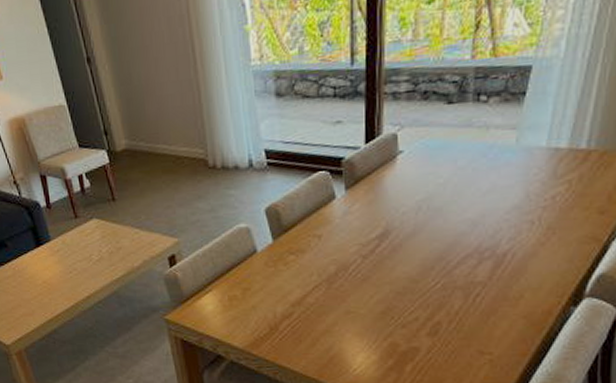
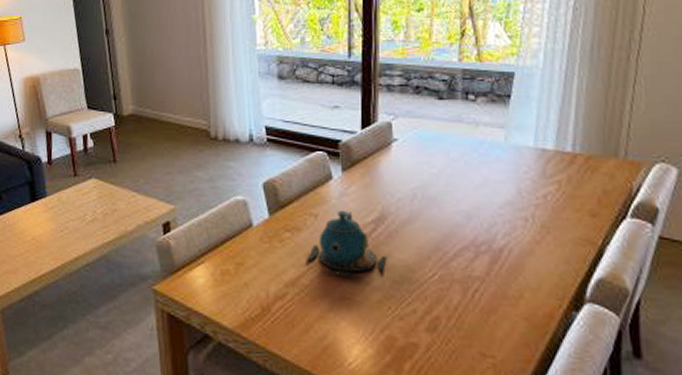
teapot: none [310,228,391,293] -> present [305,210,387,278]

